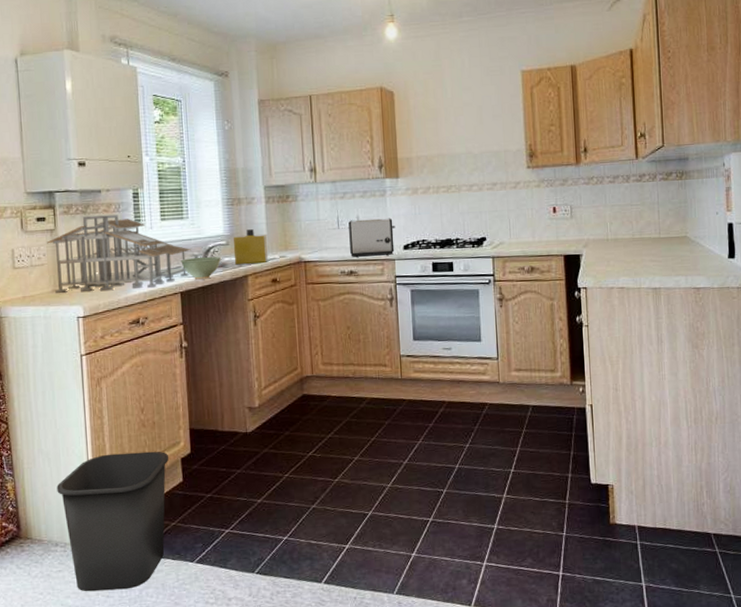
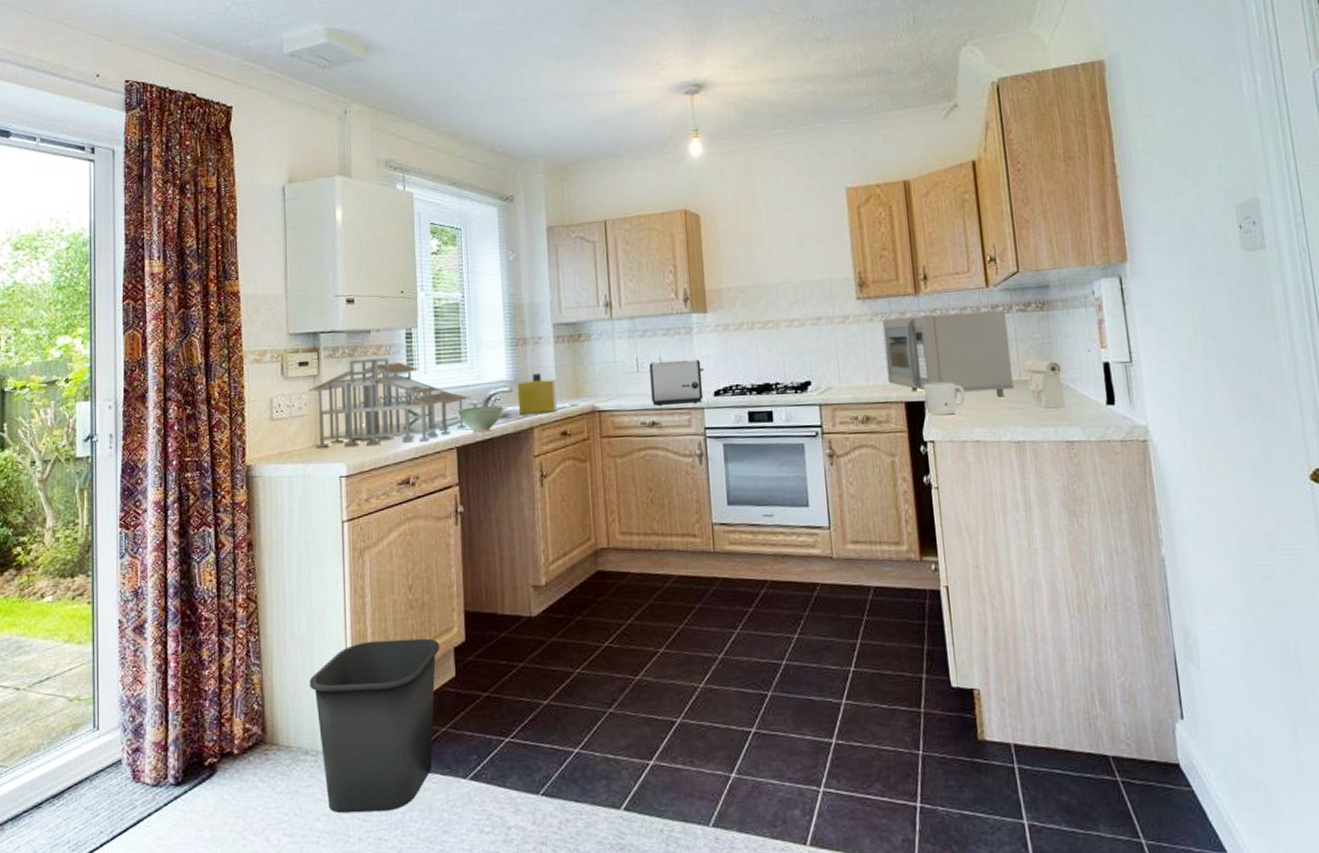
microwave: none [548,178,654,253] -> present [882,310,1014,399]
mug: none [580,238,614,267] -> present [924,382,966,416]
roll-top bag: none [663,220,696,261] -> present [1023,359,1065,409]

